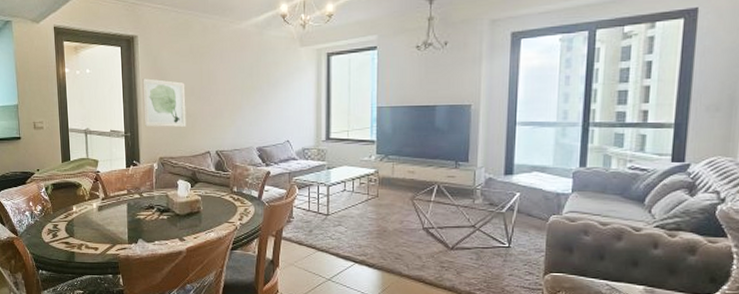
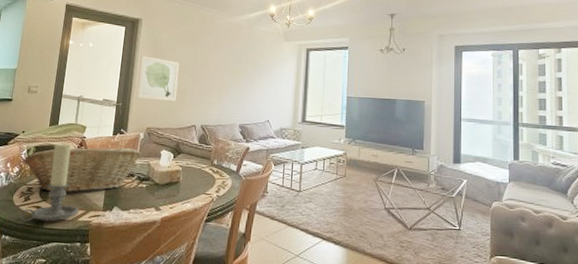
fruit basket: none [44,180,157,227] -> present [23,147,141,192]
candle holder: none [51,179,105,257] -> present [20,143,79,222]

